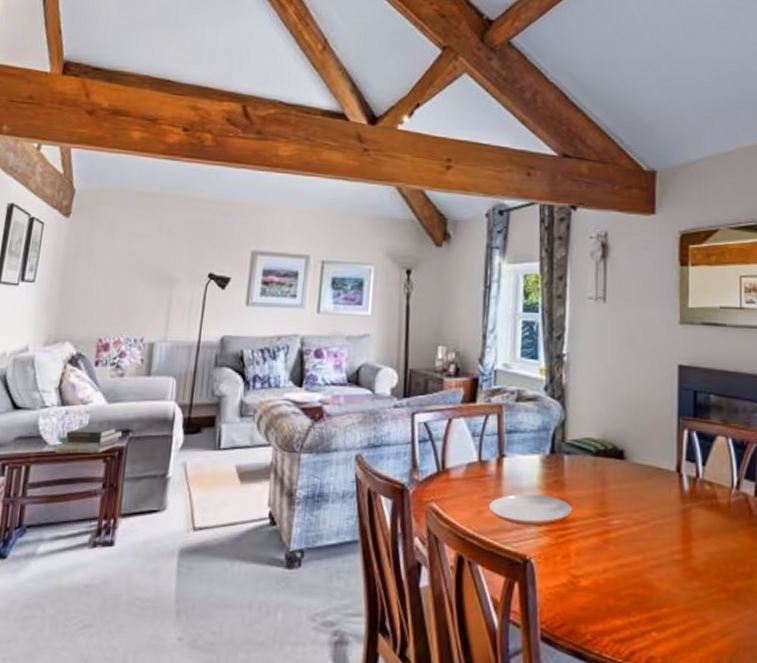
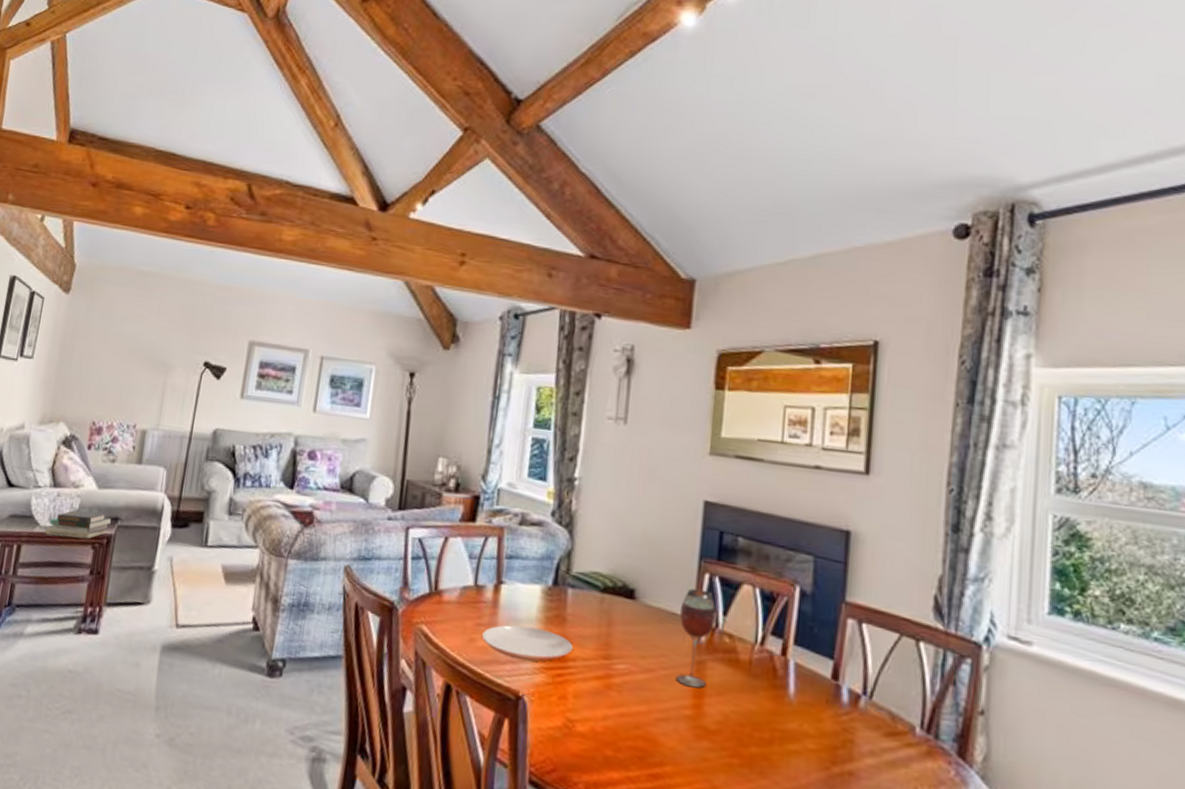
wineglass: none [664,444,697,534] -> present [676,588,717,688]

